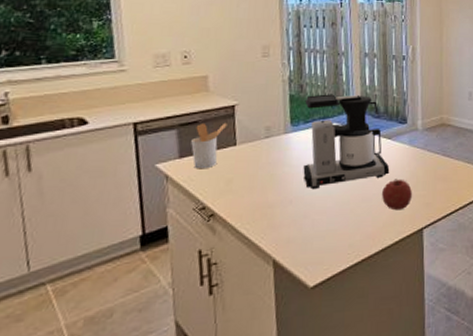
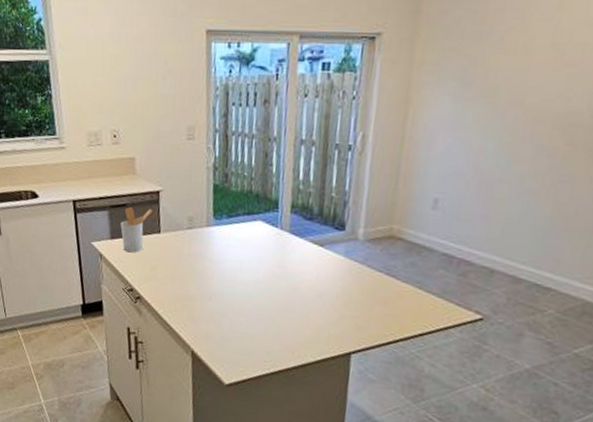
coffee maker: present [303,94,390,190] -> none [223,186,319,290]
fruit: present [382,179,412,211] -> none [306,293,343,328]

